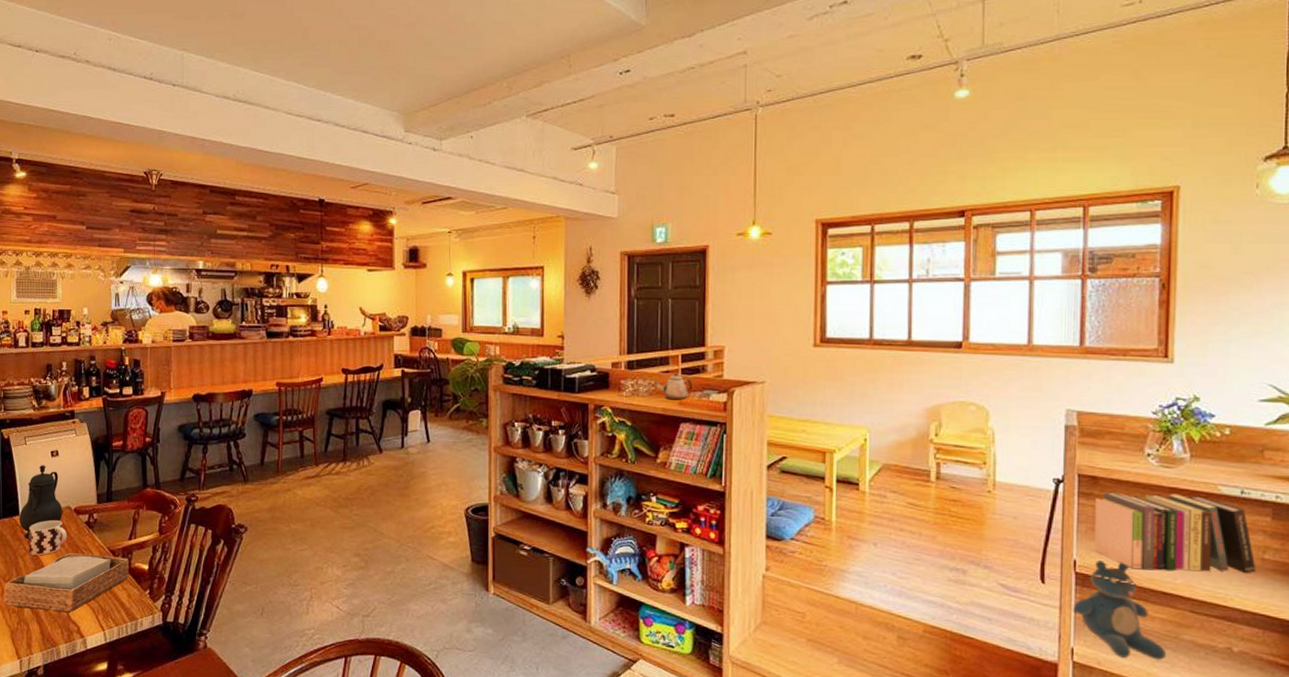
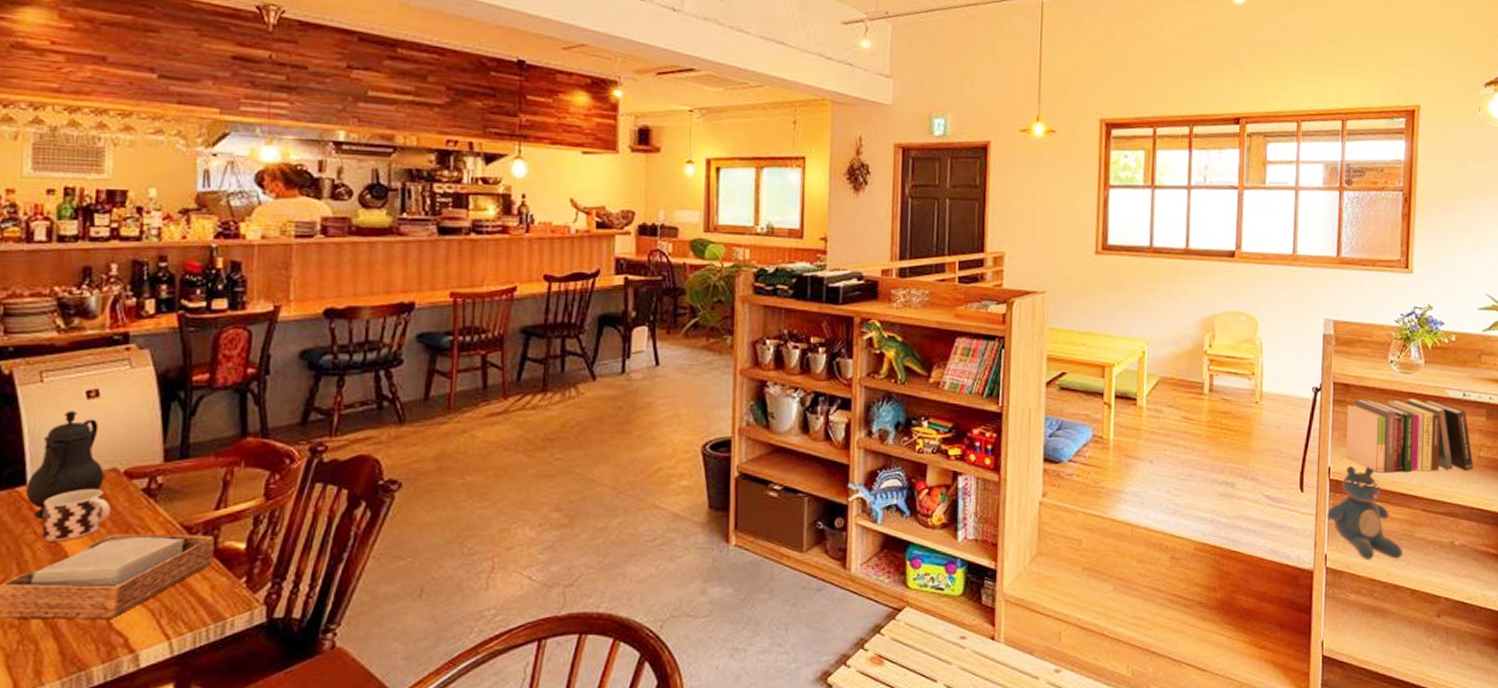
teapot: present [654,373,693,400] -> none [929,281,970,312]

